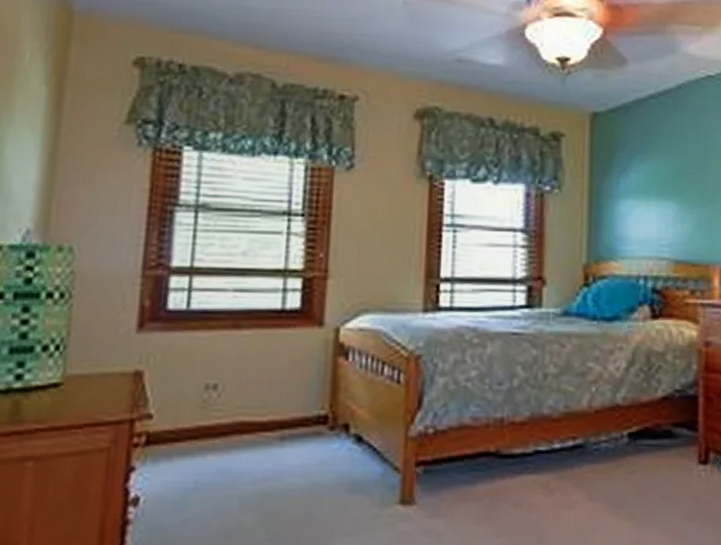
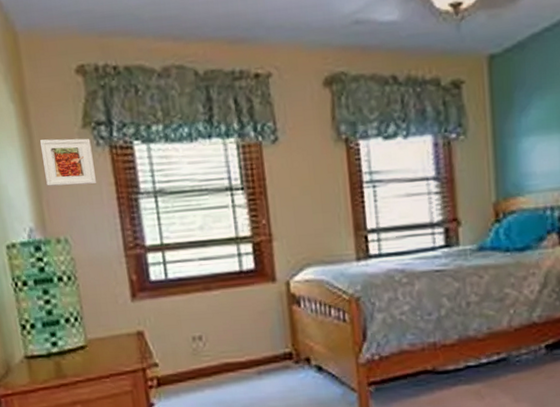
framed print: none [63,130,132,188] -> present [39,138,96,186]

